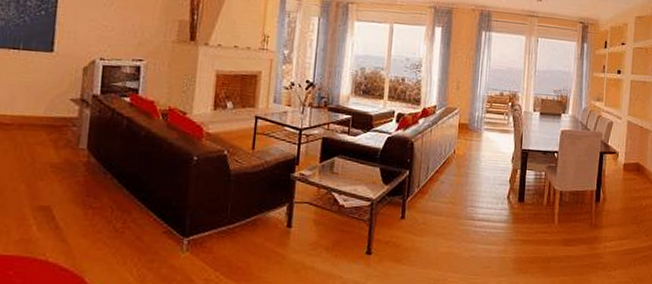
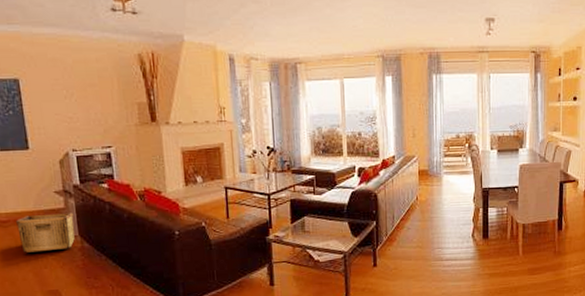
hamper: none [19,121,86,162] -> present [15,213,75,253]

